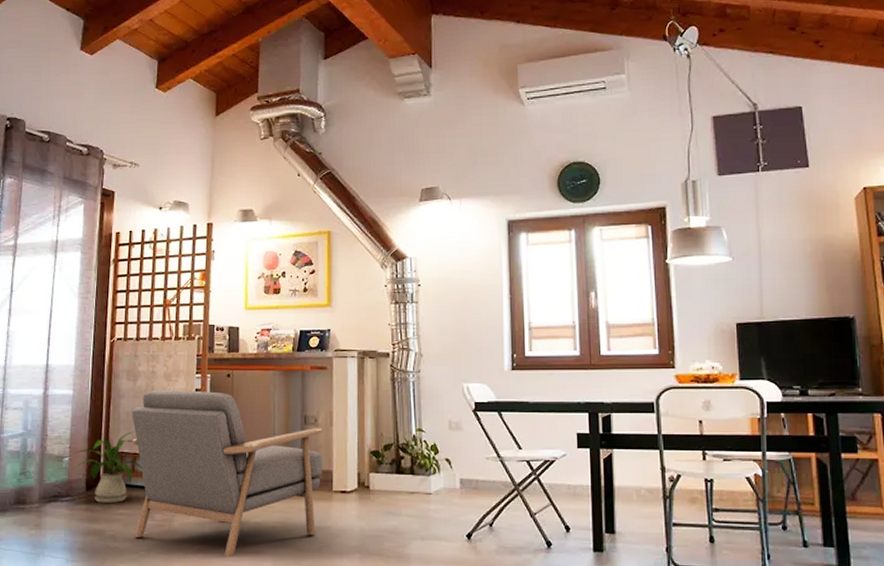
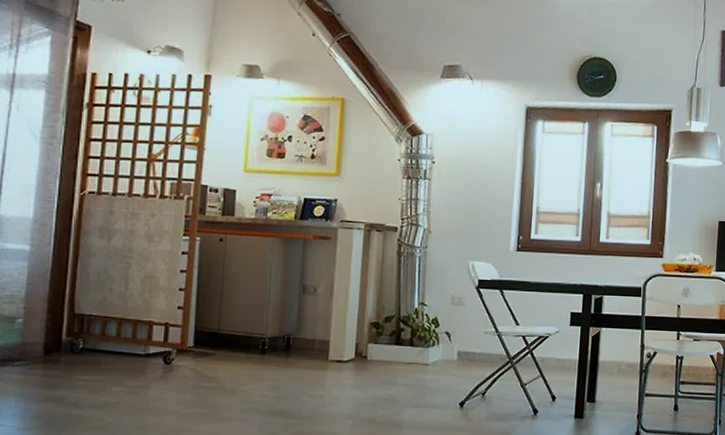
house plant: present [72,430,143,503] -> none [27,292,115,368]
armchair: present [132,389,323,557] -> none [101,250,322,425]

